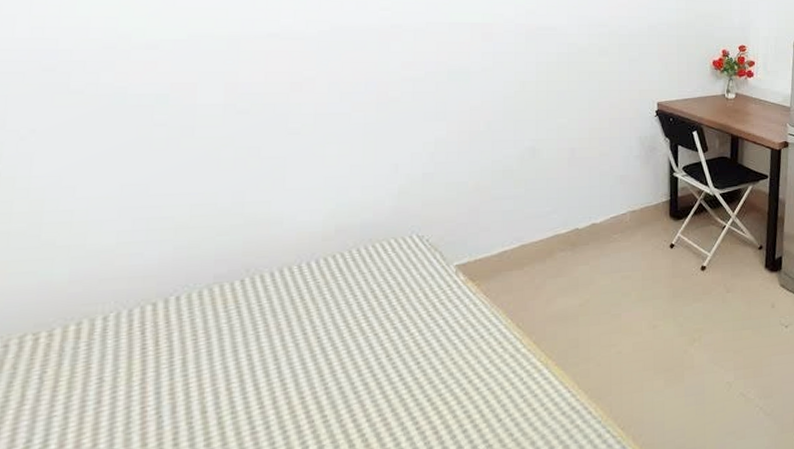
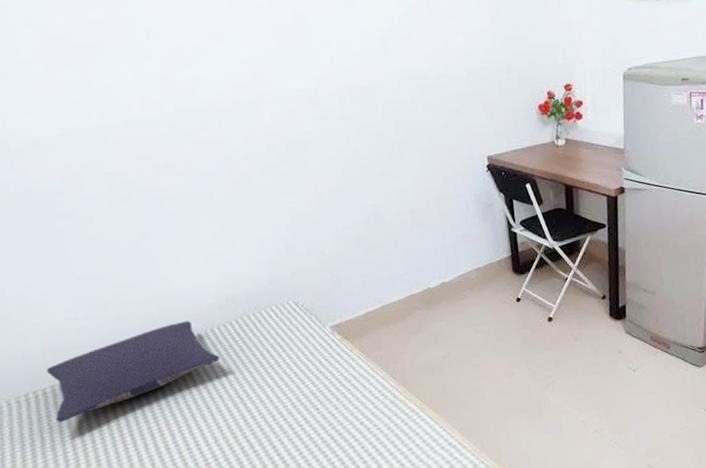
pillow: none [53,251,310,374] -> present [46,320,220,422]

